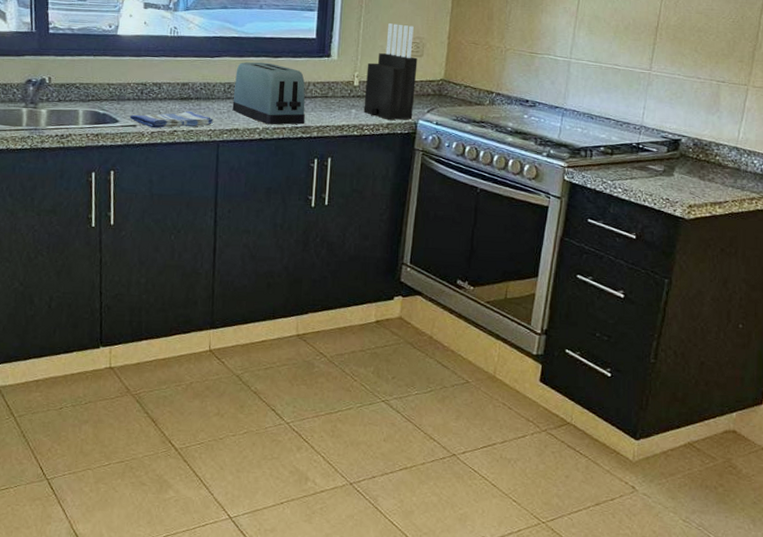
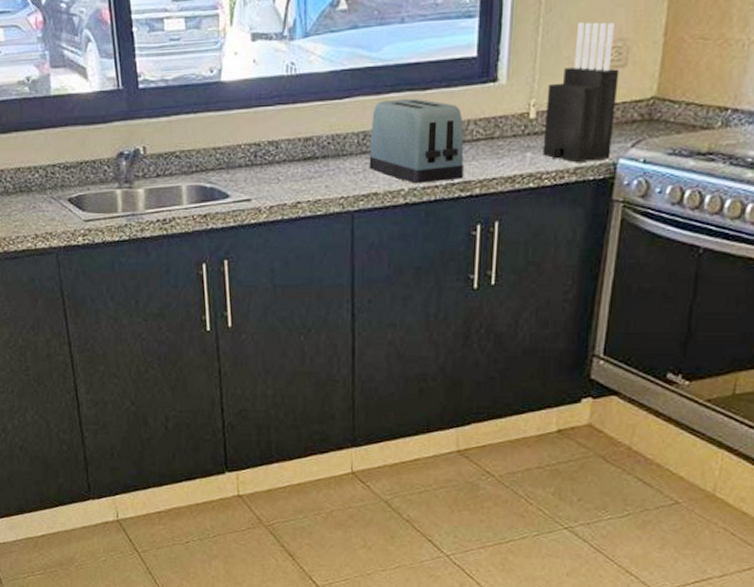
dish towel: present [129,110,213,129] -> none [242,174,346,201]

